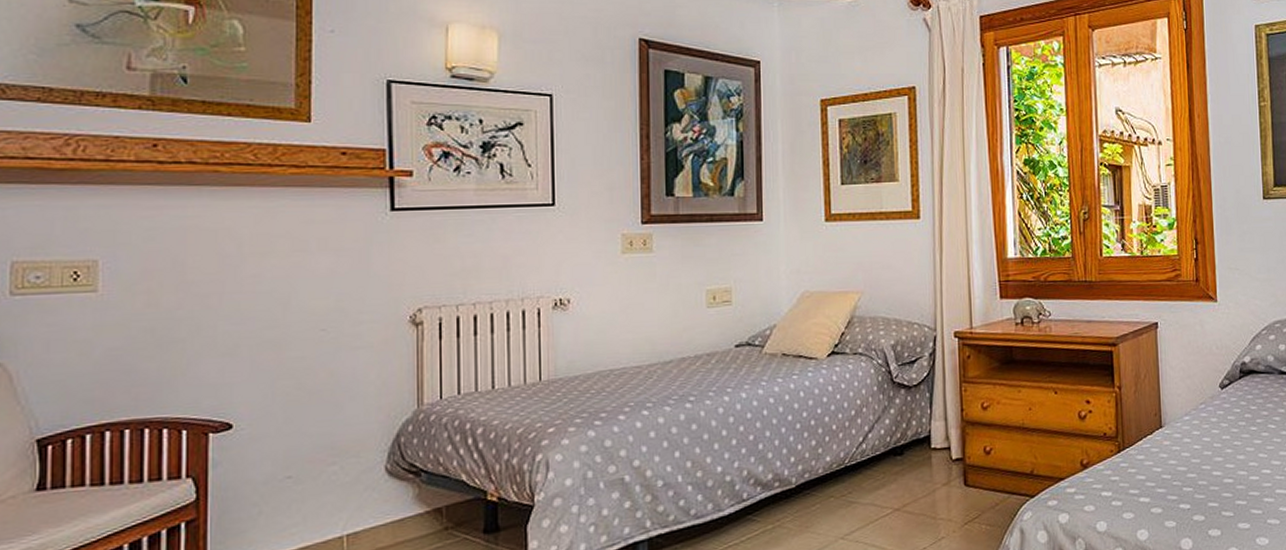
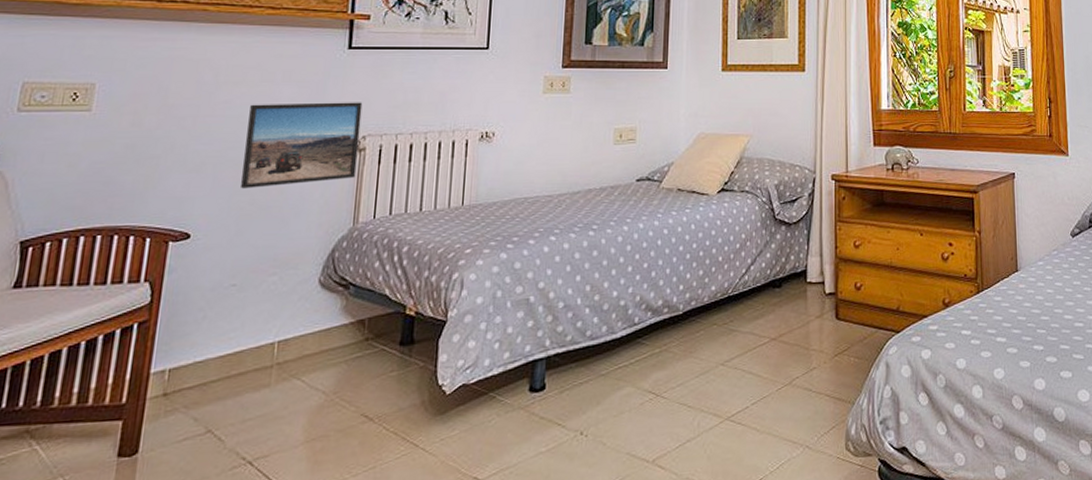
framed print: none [282,270,415,372] -> present [239,102,363,189]

